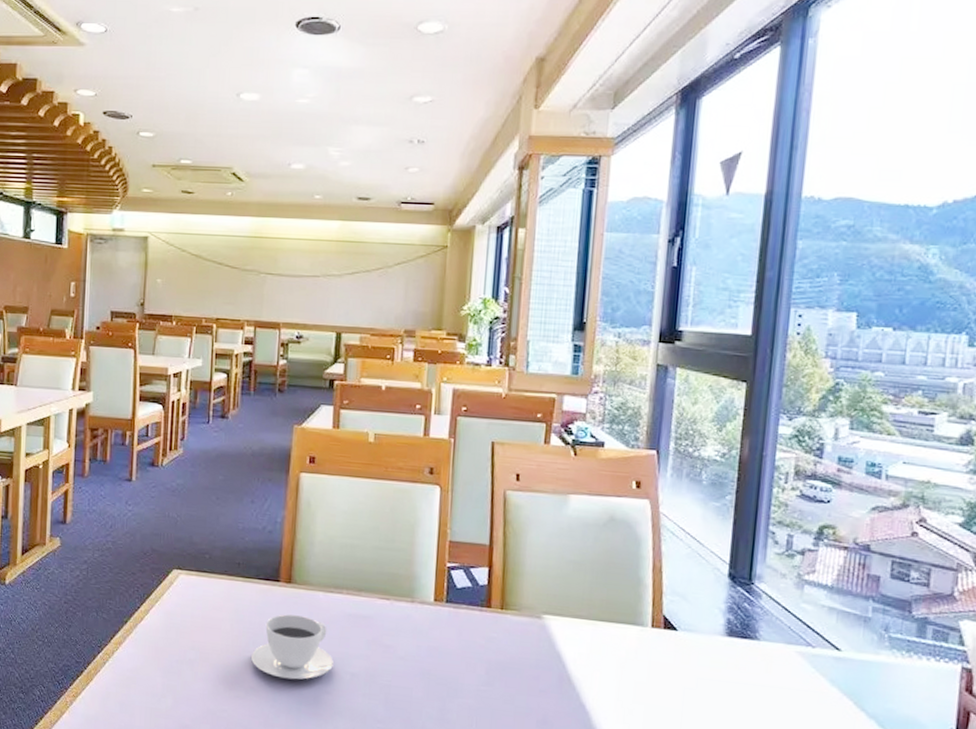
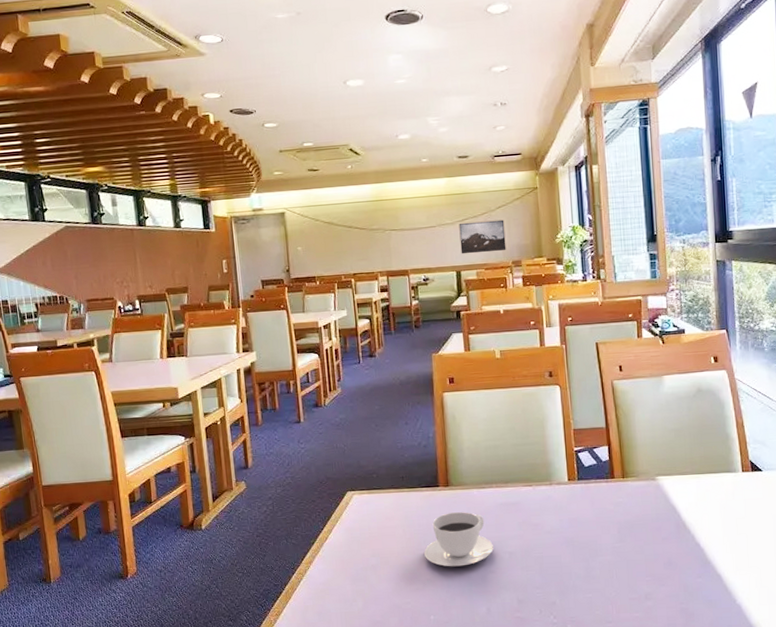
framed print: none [345,276,402,316] -> present [459,219,506,254]

